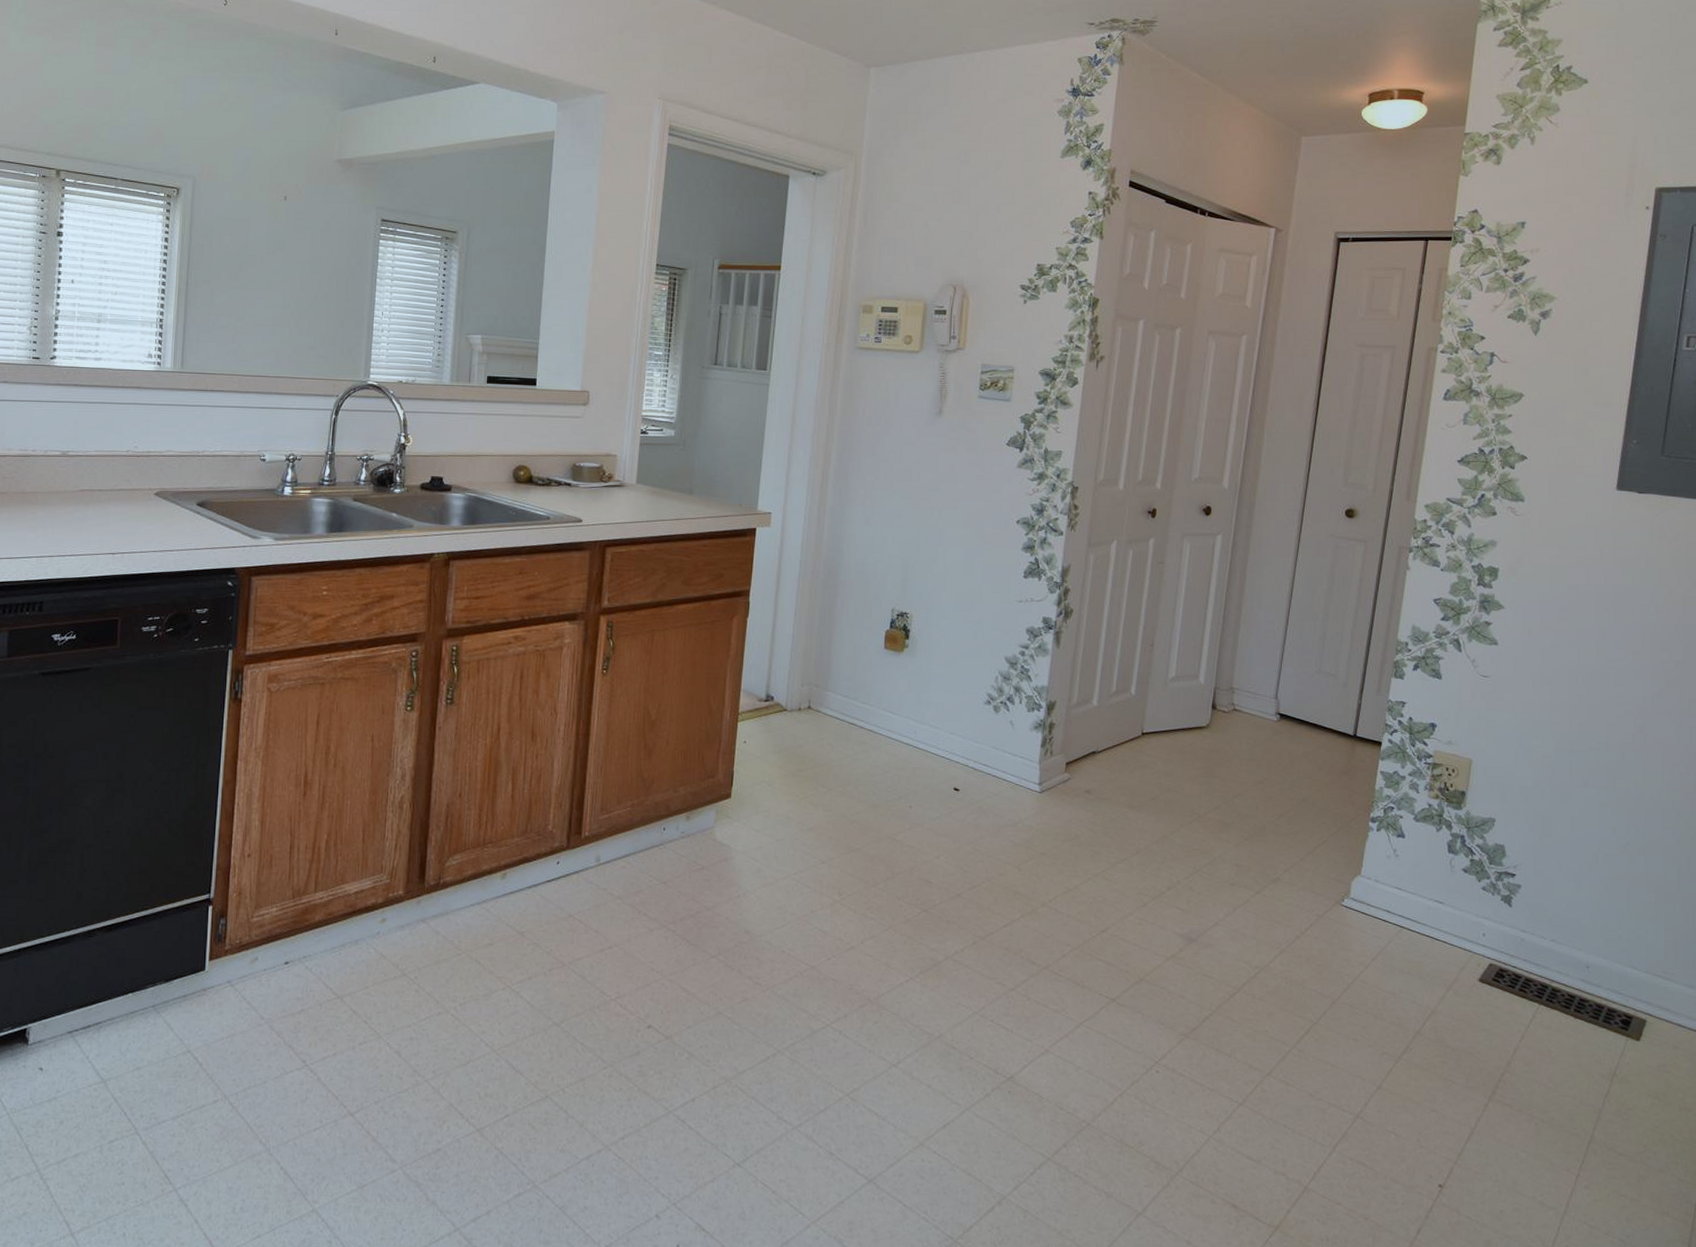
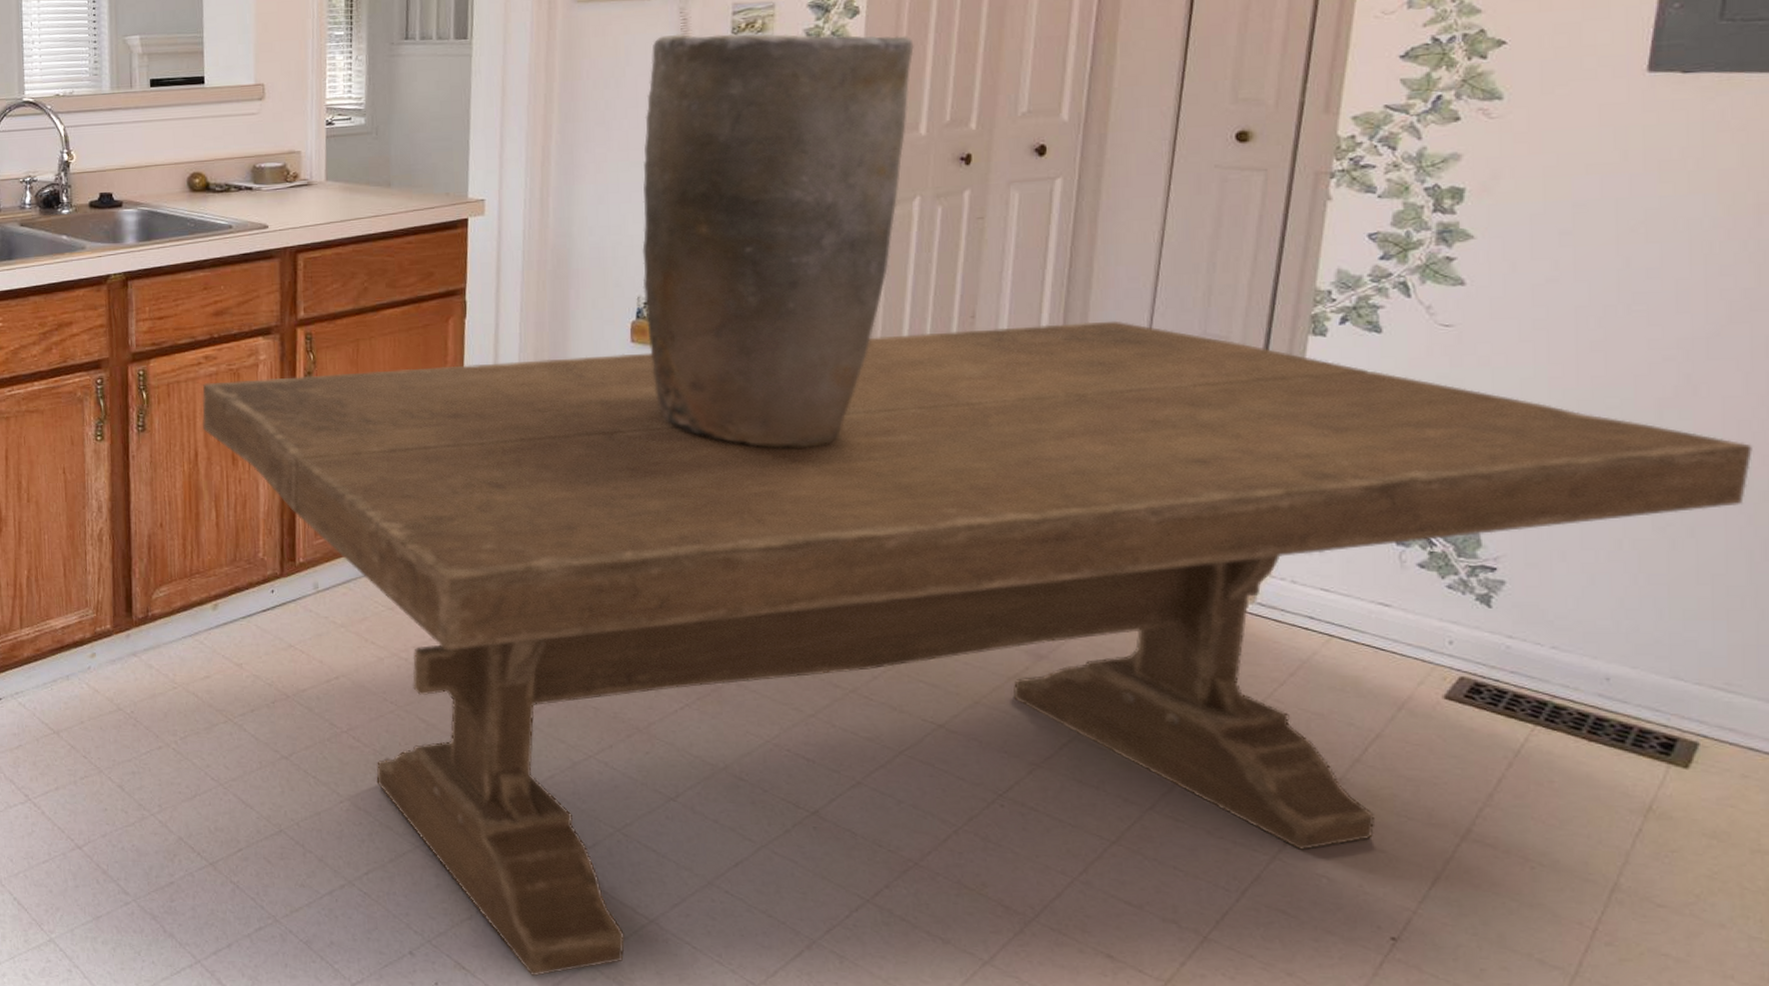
dining table: none [506,655,1681,1237] -> present [202,320,1753,977]
vase: none [897,385,1117,749] -> present [642,33,914,448]

